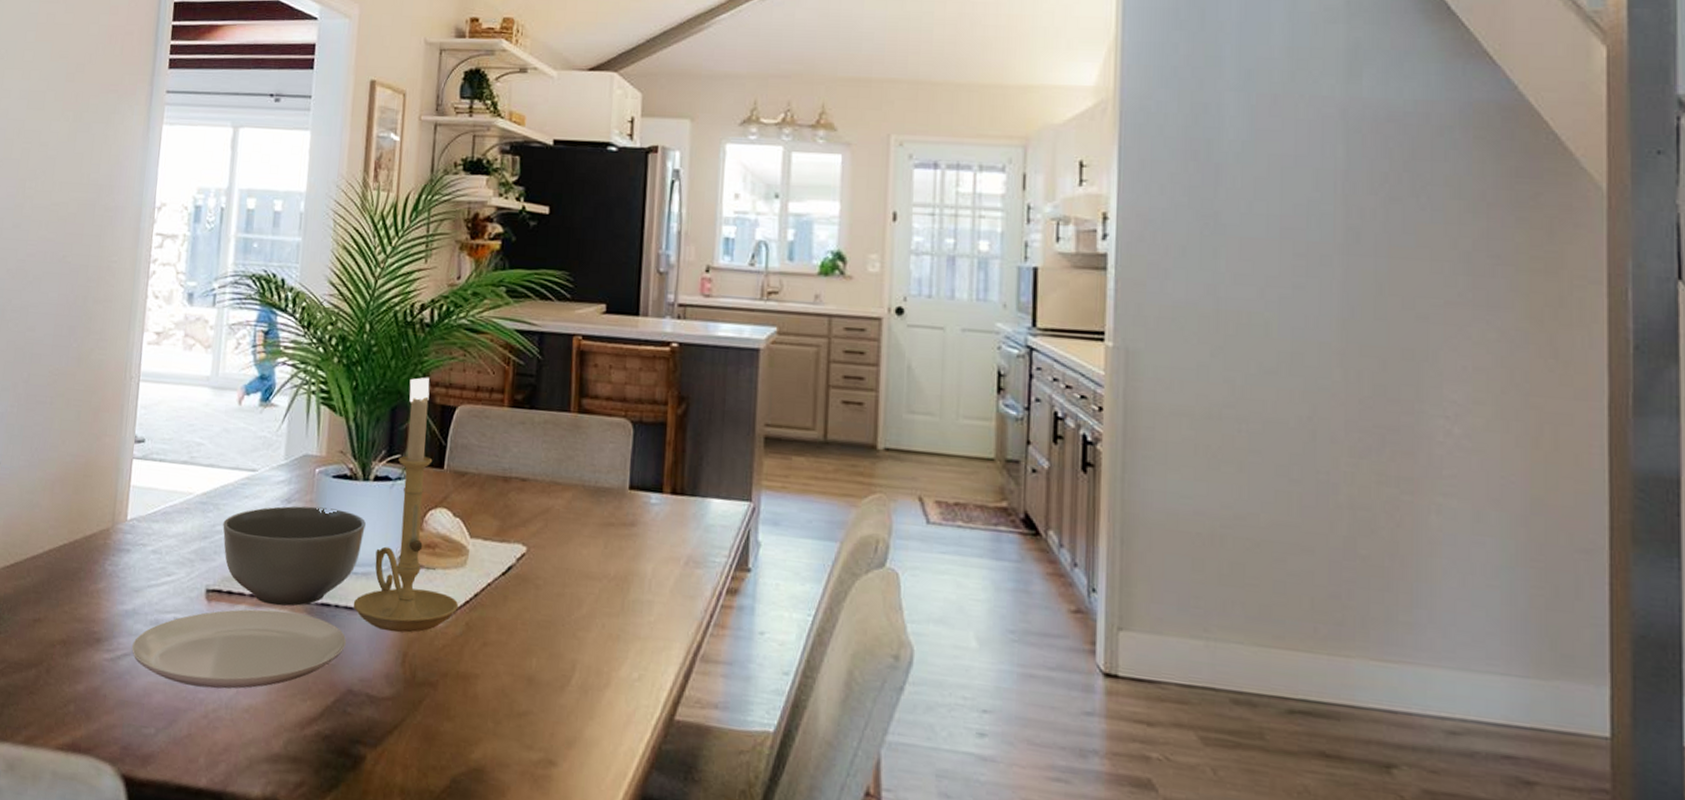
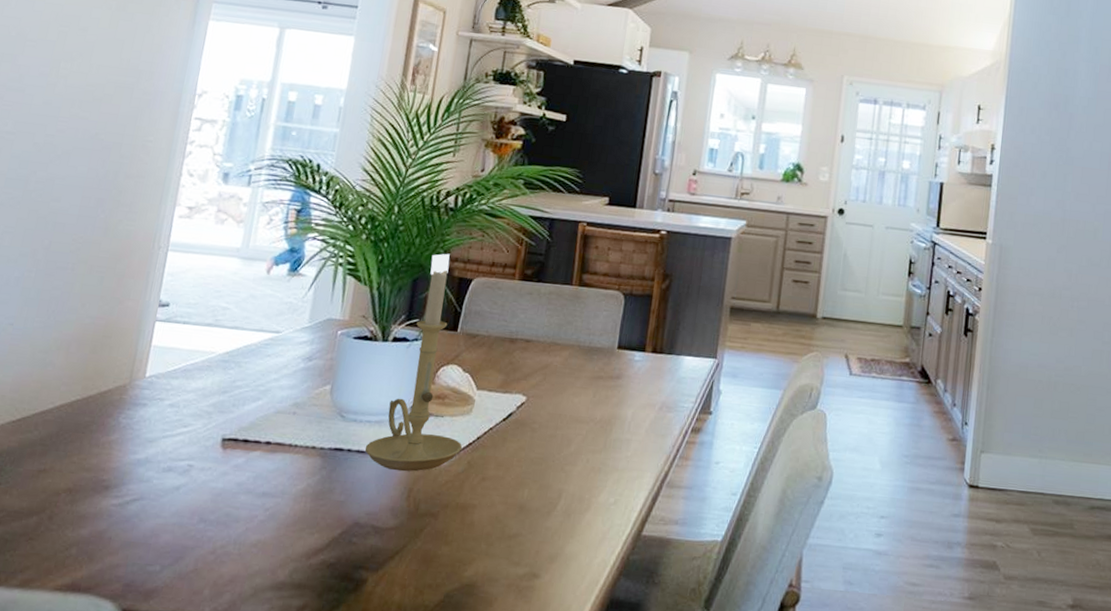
plate: present [132,609,347,689] -> none [141,455,357,527]
bowl: present [223,506,366,606] -> none [243,363,382,452]

